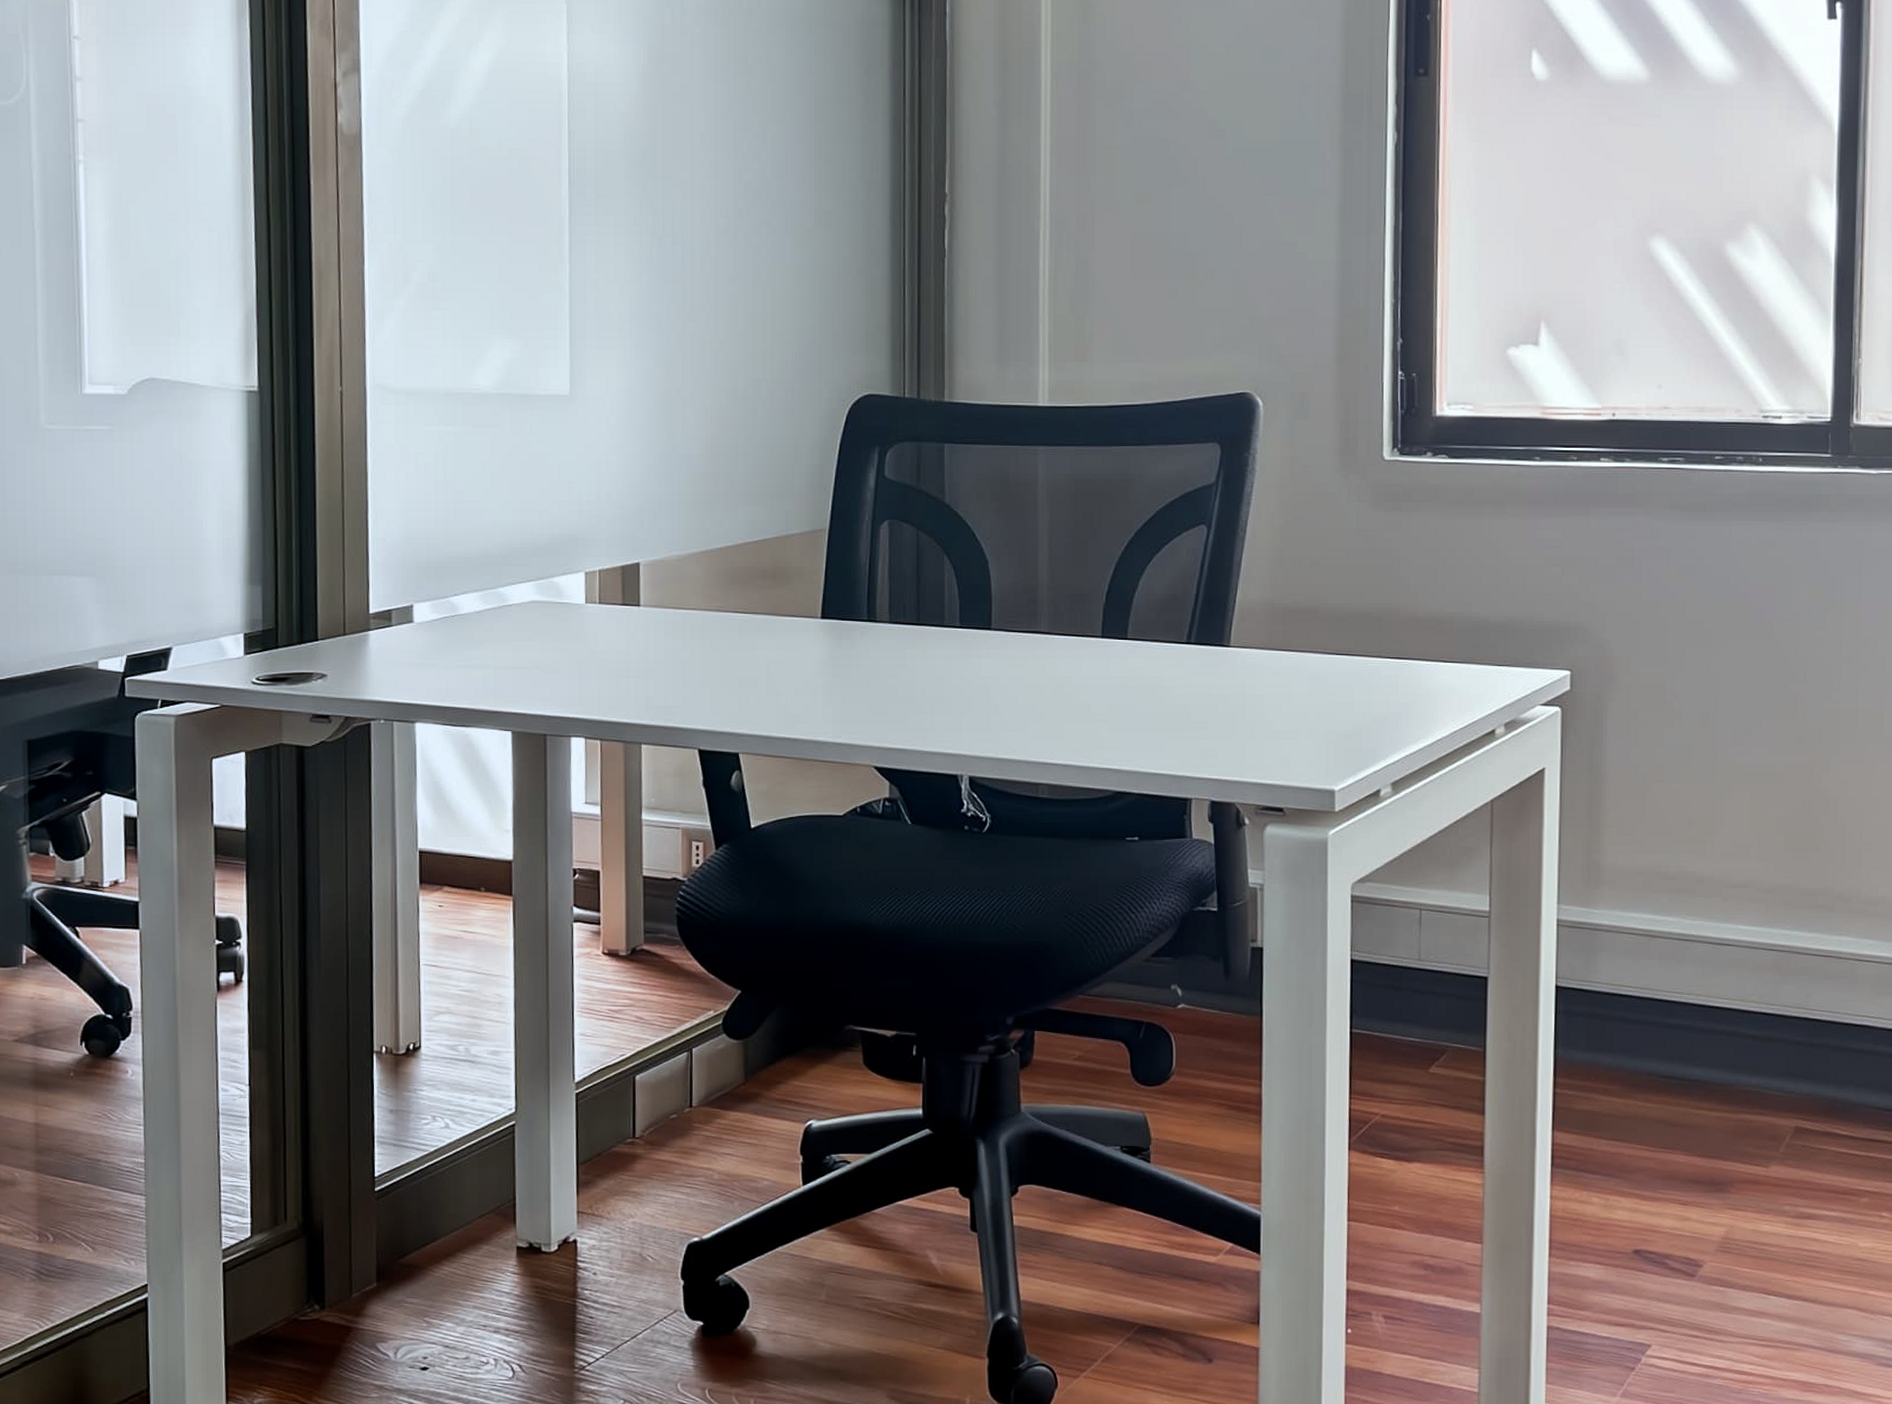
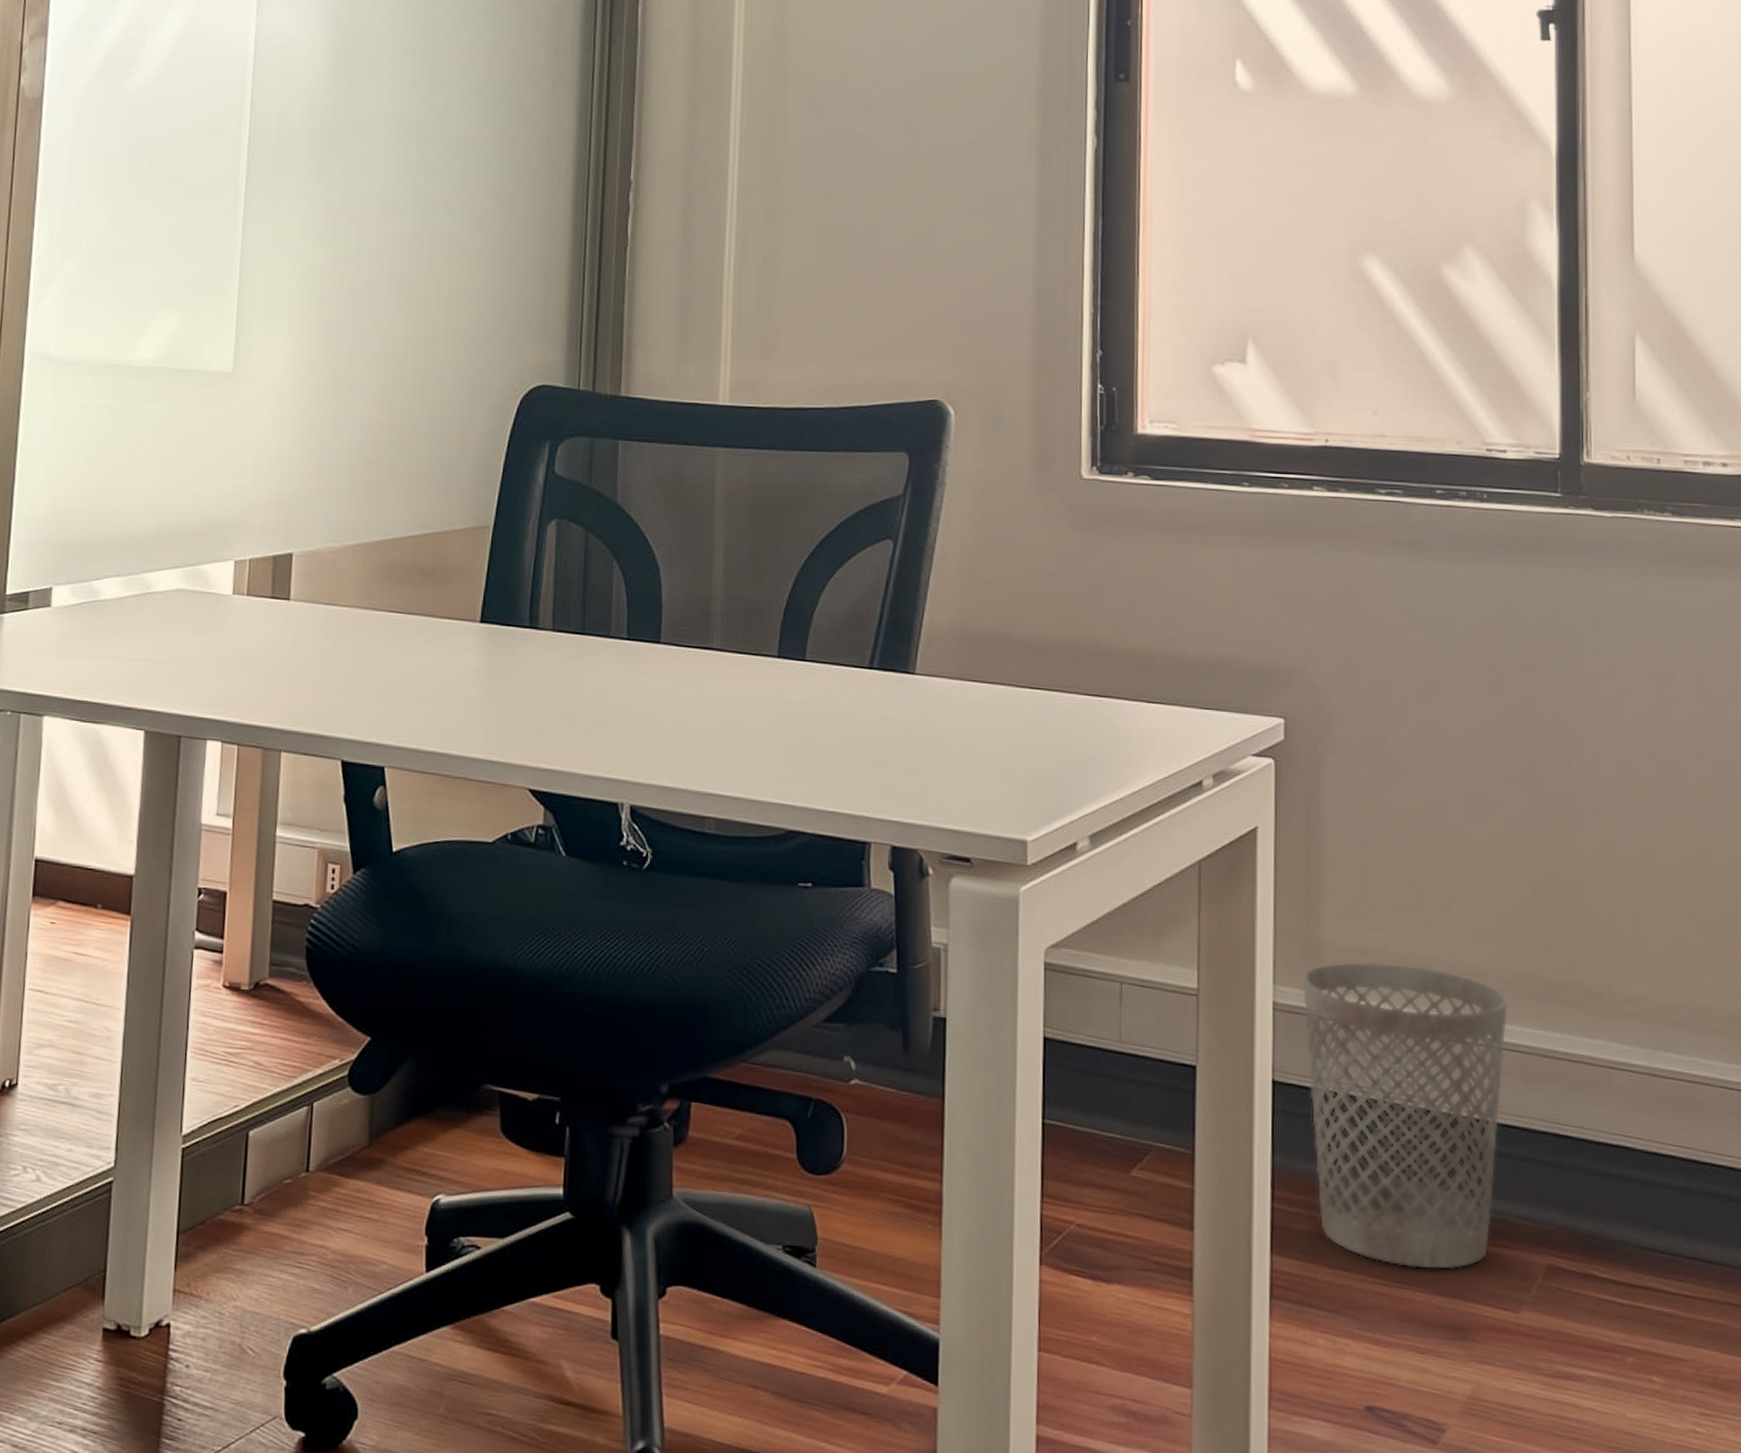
wastebasket: none [1583,880,1767,1136] -> present [1302,961,1508,1270]

